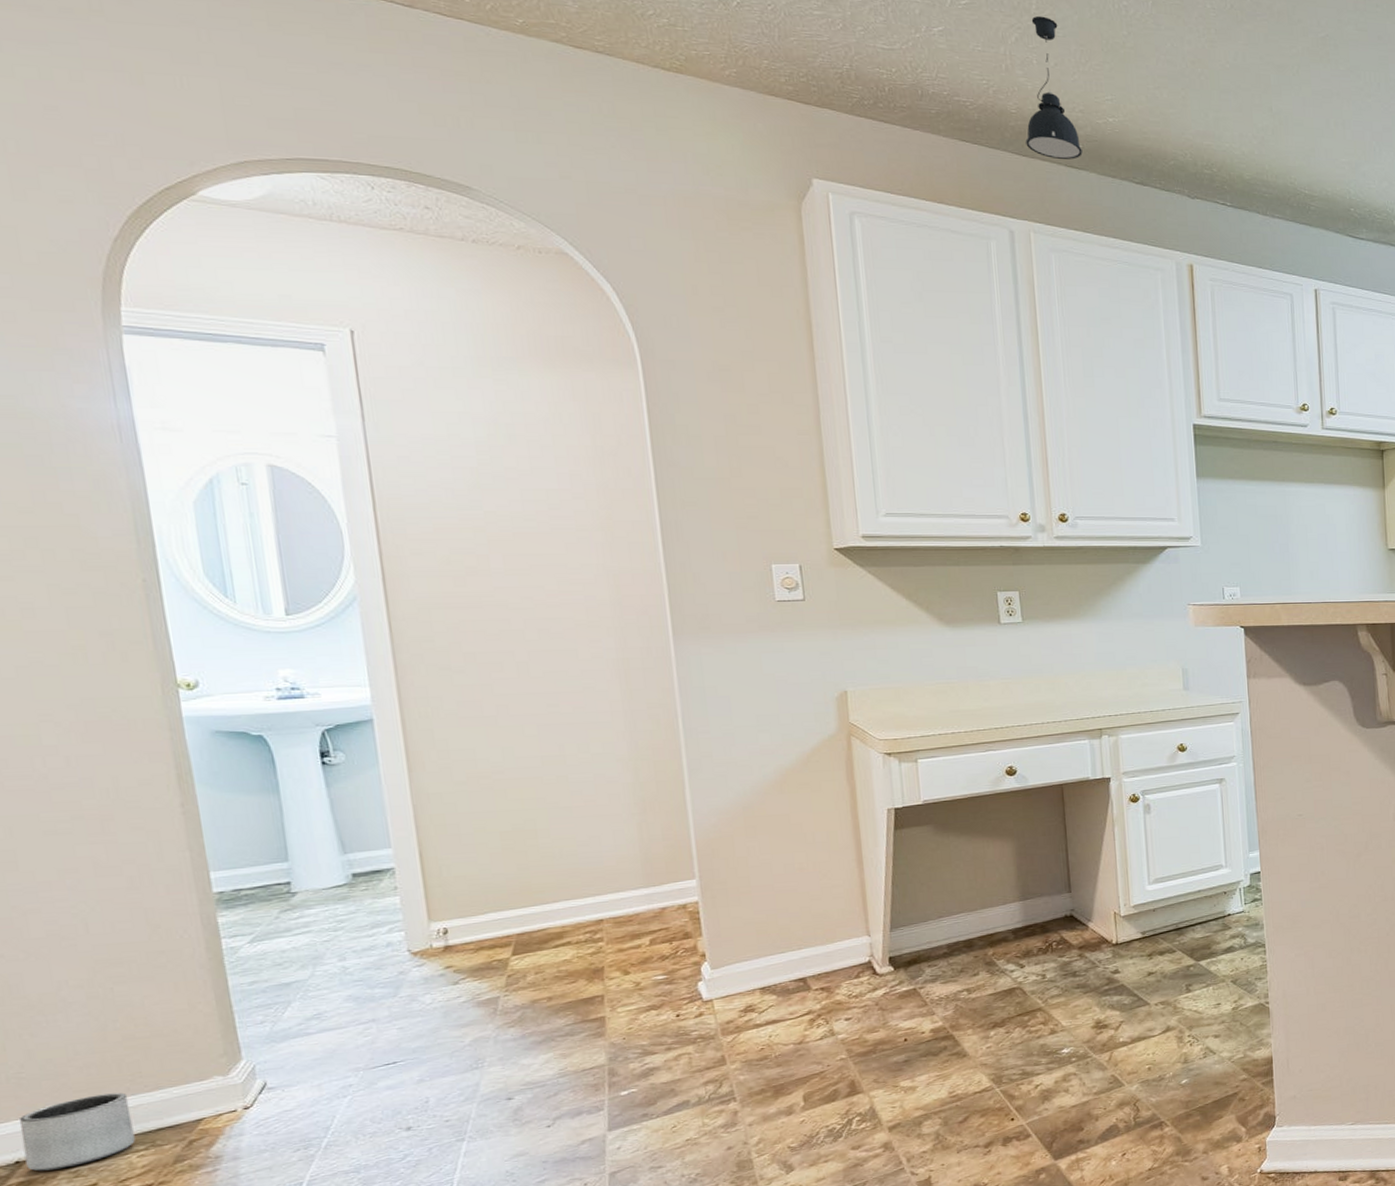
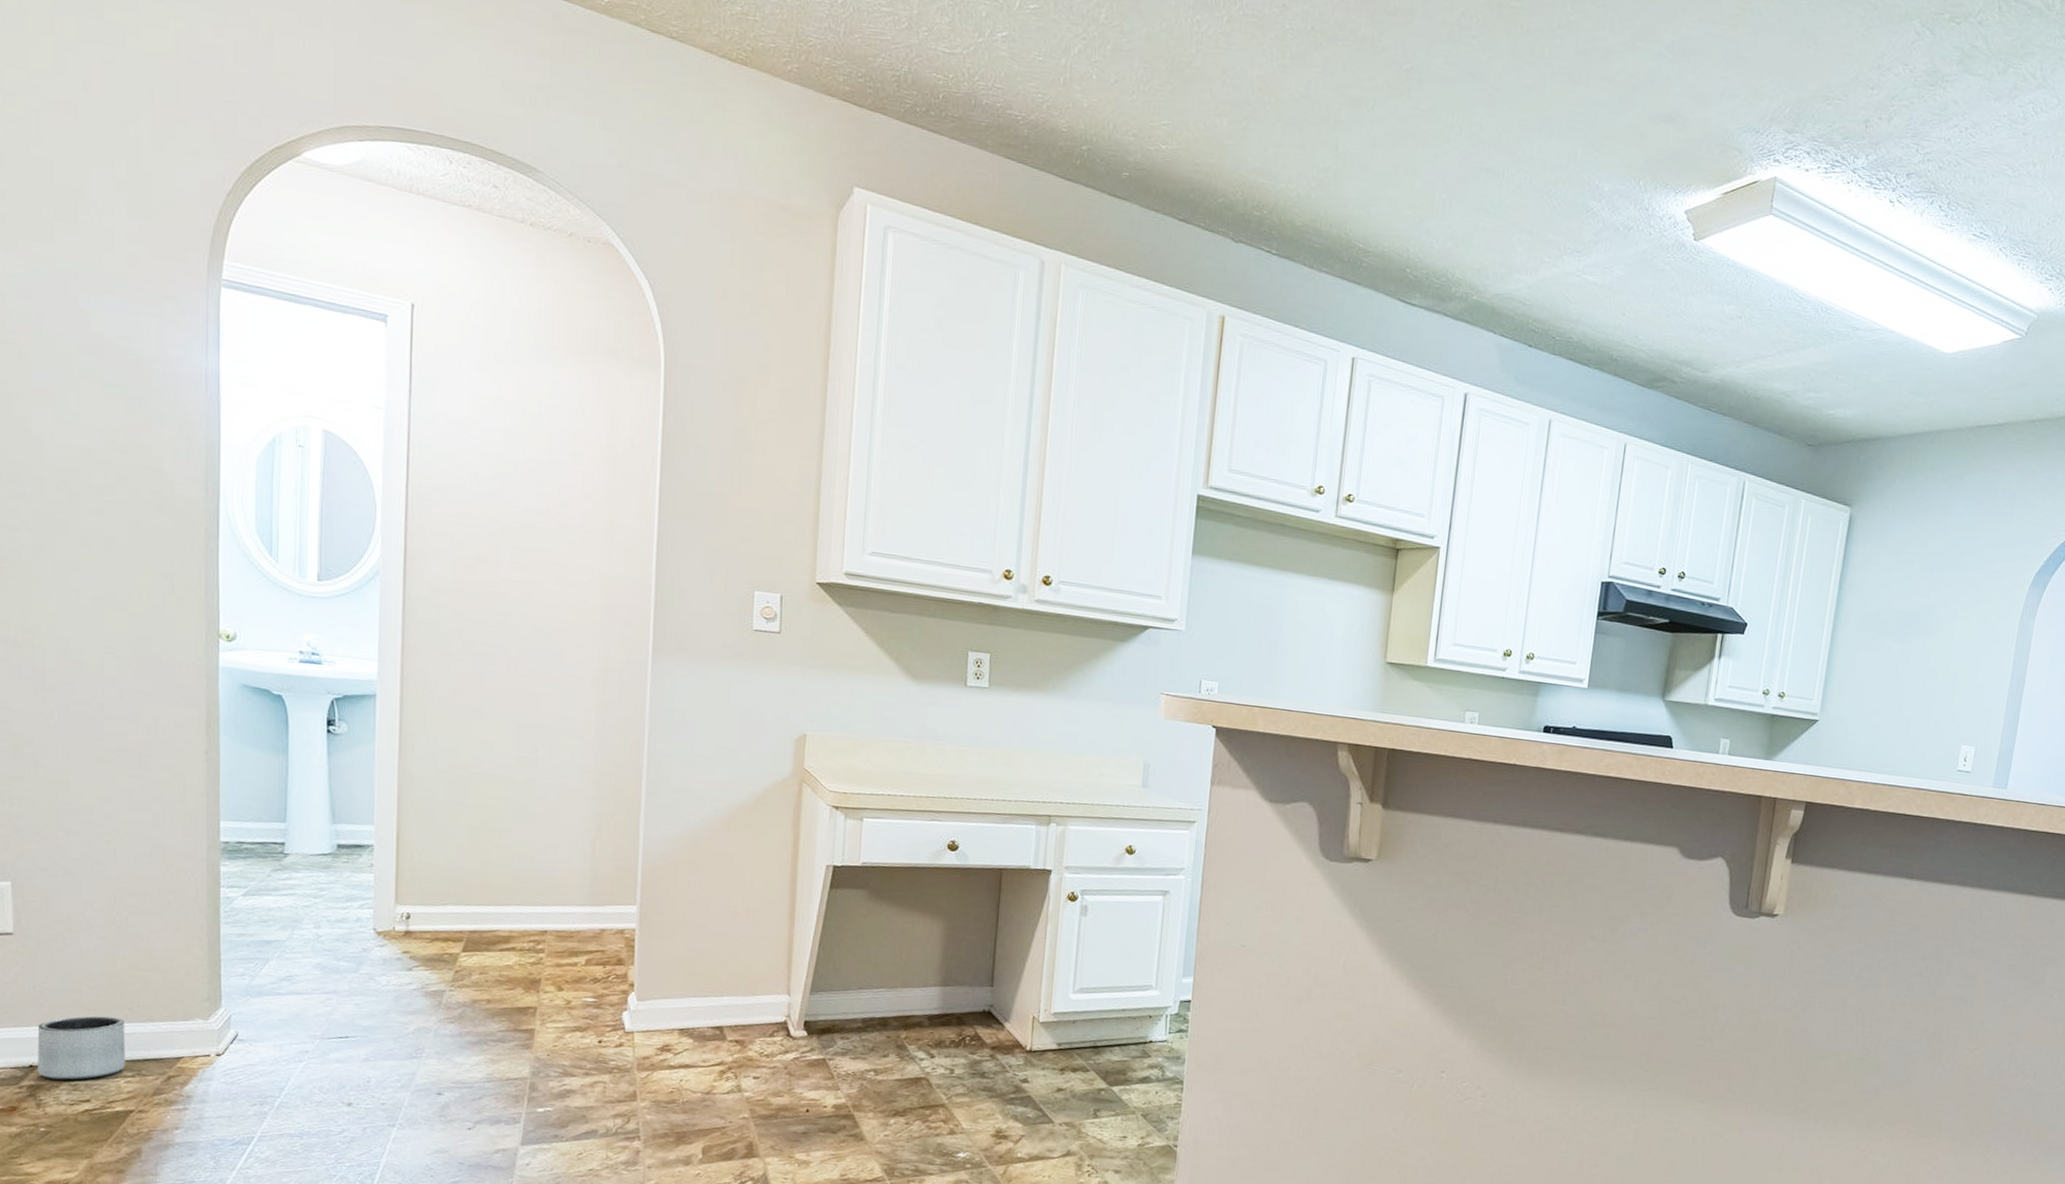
pendant light: present [1025,15,1083,160] -> none [1071,26,1129,188]

